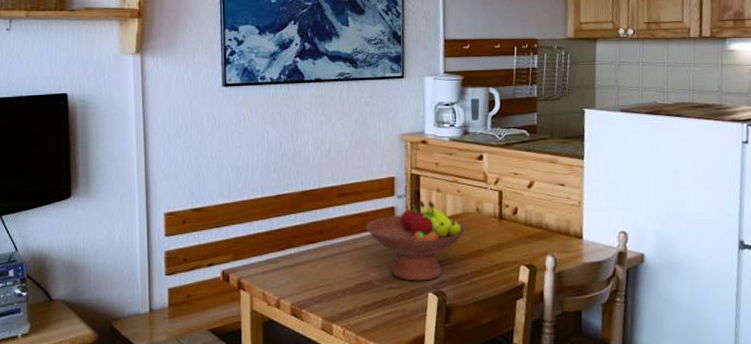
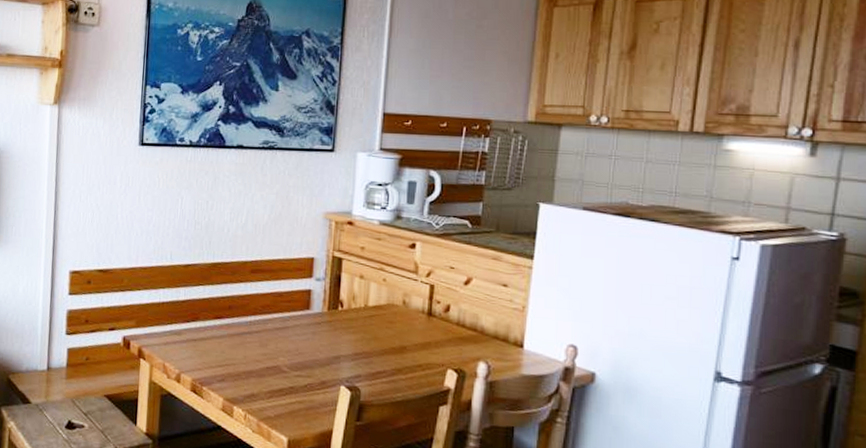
fruit bowl: present [366,200,467,281] -> none [278,285,390,373]

